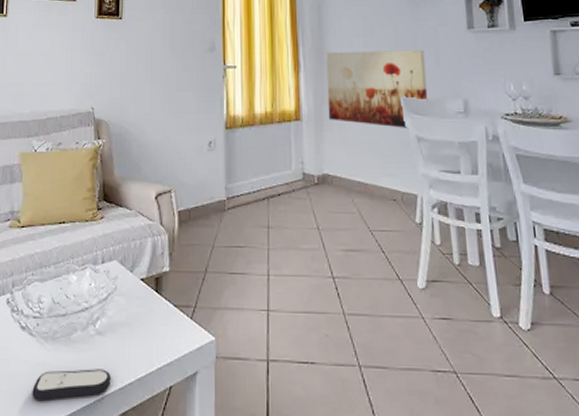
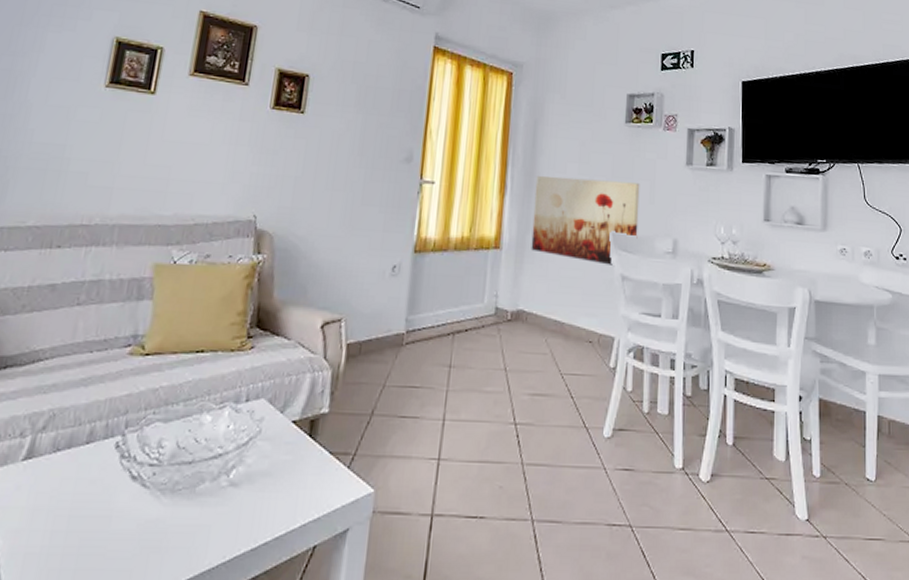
remote control: present [32,369,111,402] -> none [136,526,242,567]

